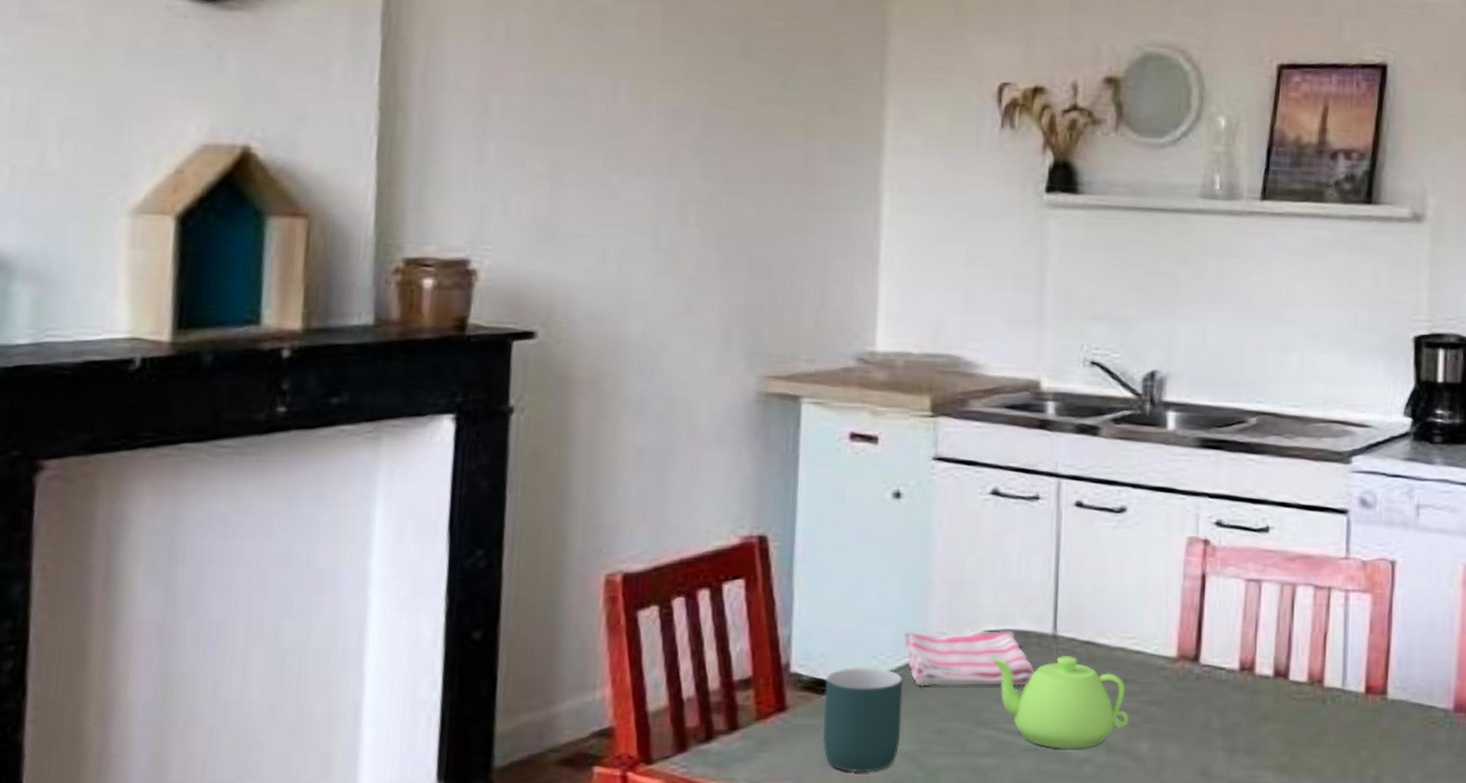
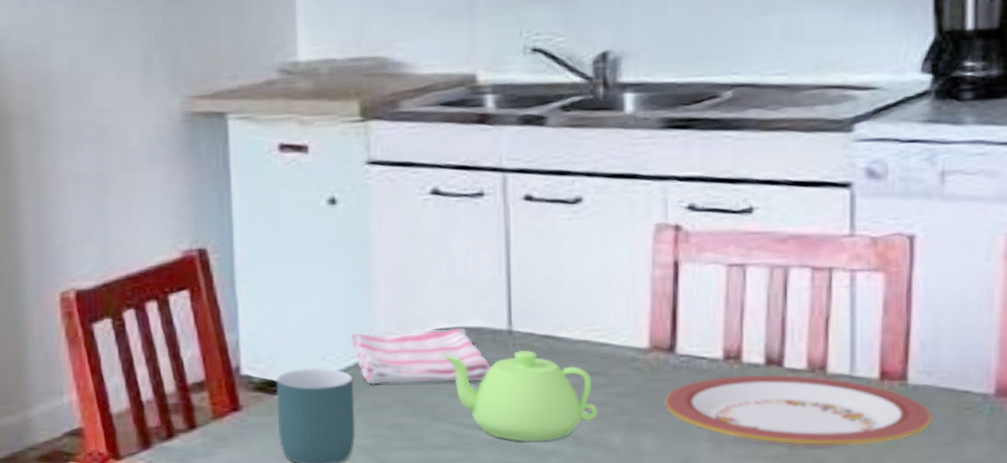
plate: none [1187,686,1406,759] -> present [664,374,933,449]

